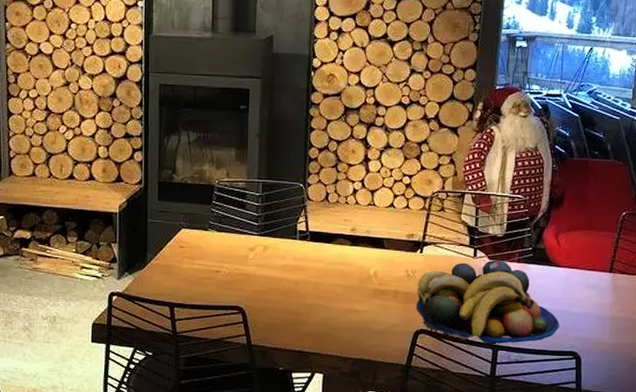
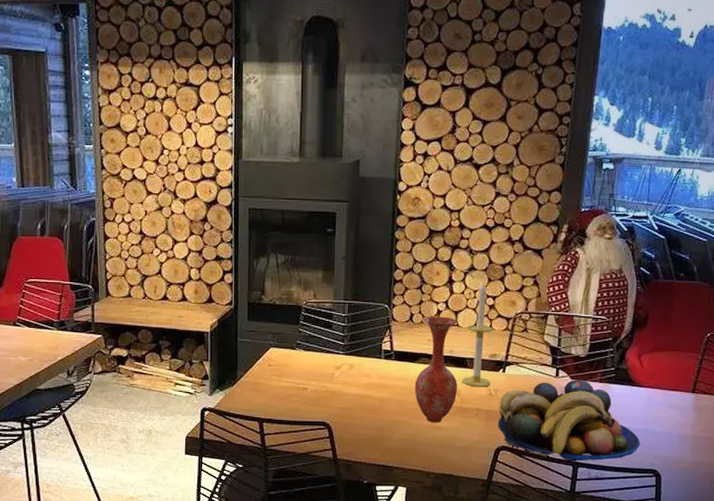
vase: none [330,195,375,305] -> present [414,316,458,422]
candle: none [379,160,410,268] -> present [462,281,493,387]

